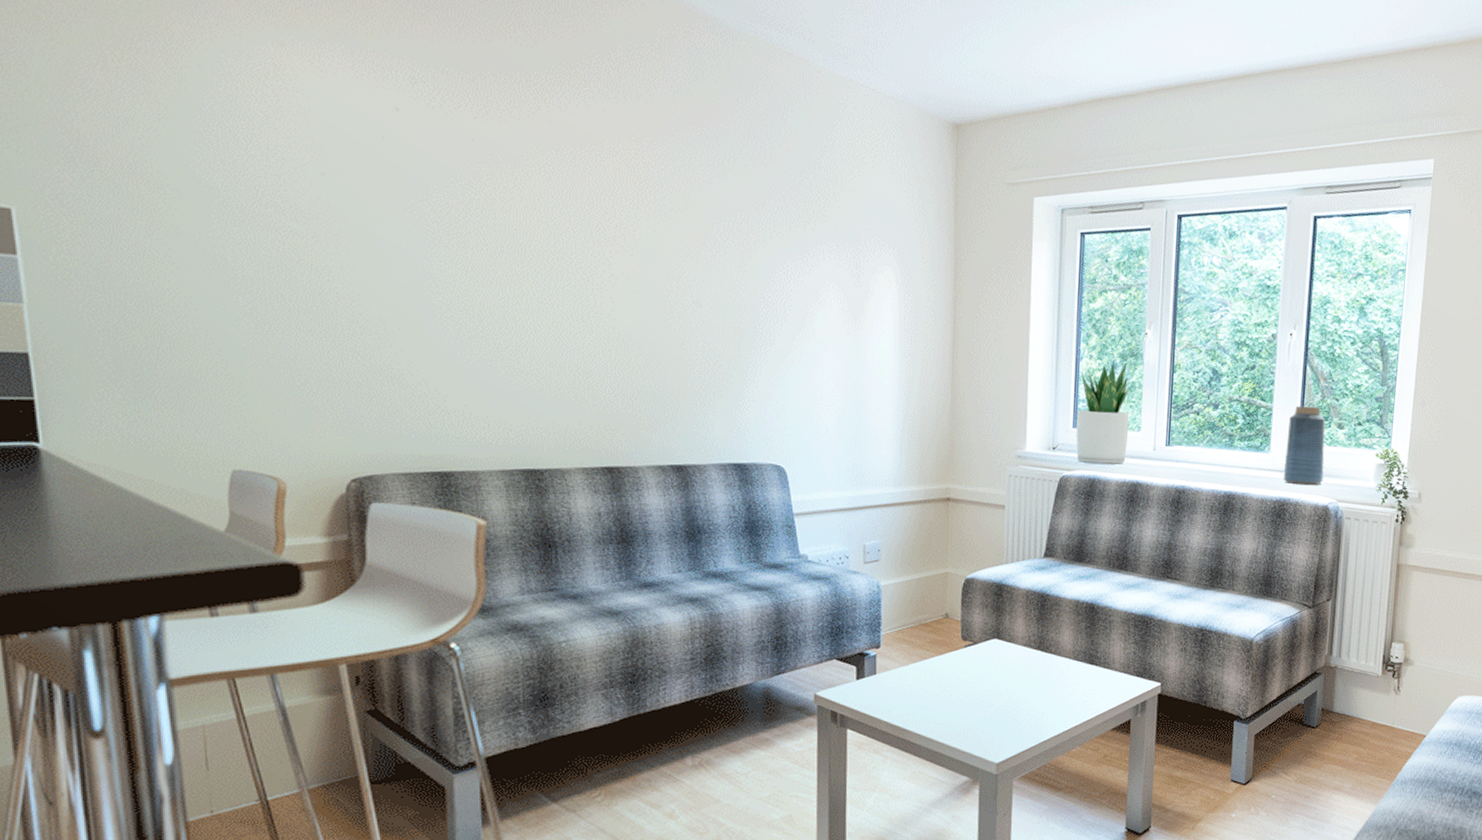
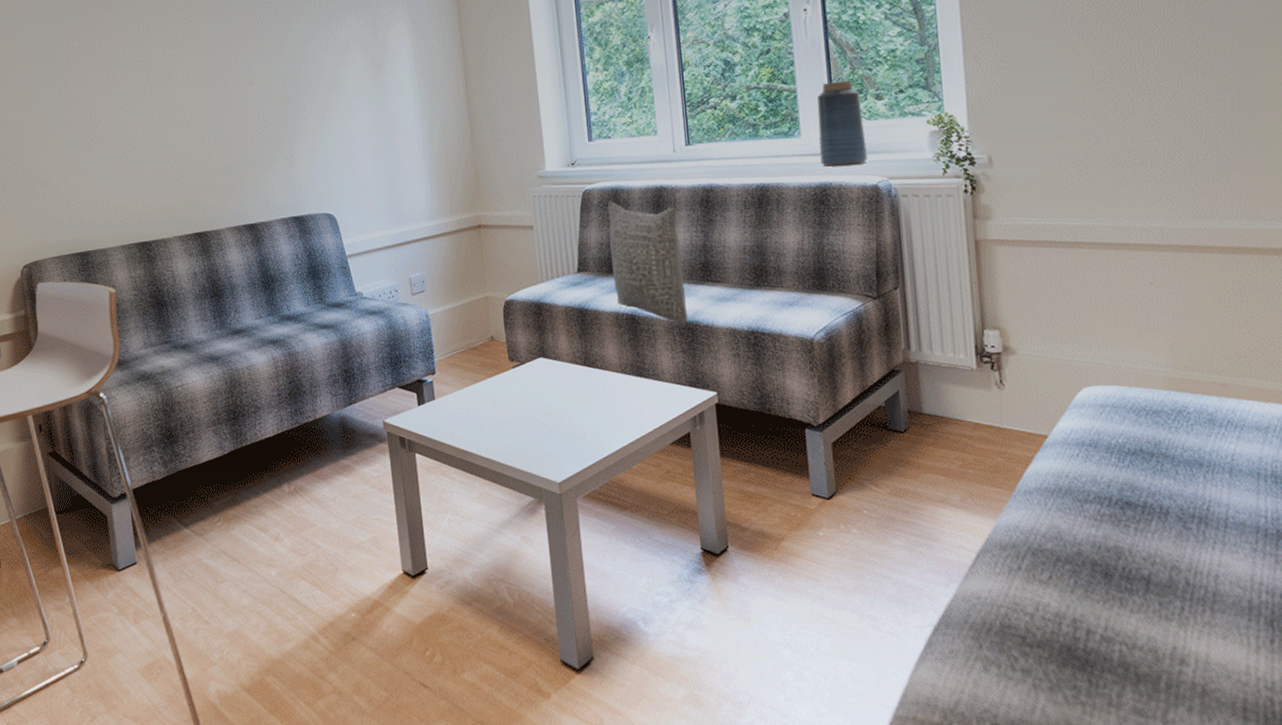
planter: present [1076,360,1133,465] -> none [589,69,646,174]
pillow: none [1078,490,1148,618] -> present [607,201,688,325]

